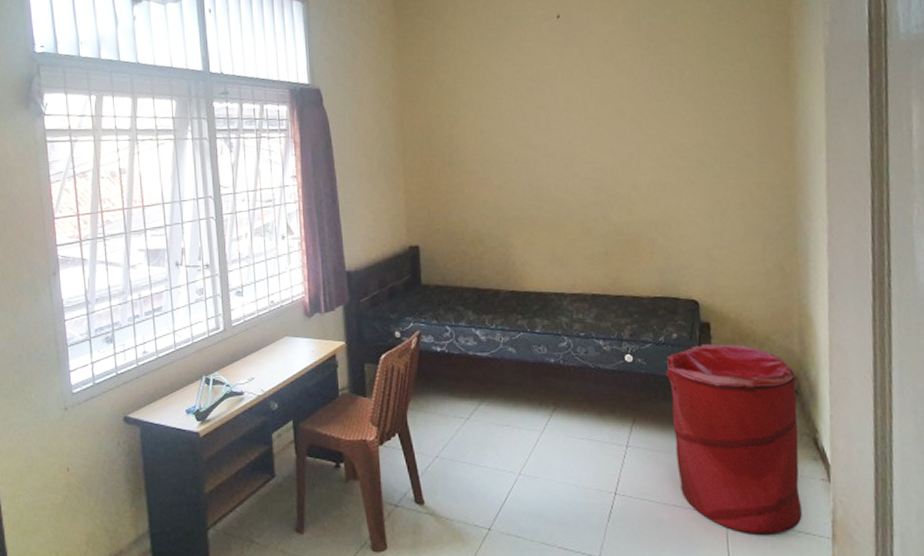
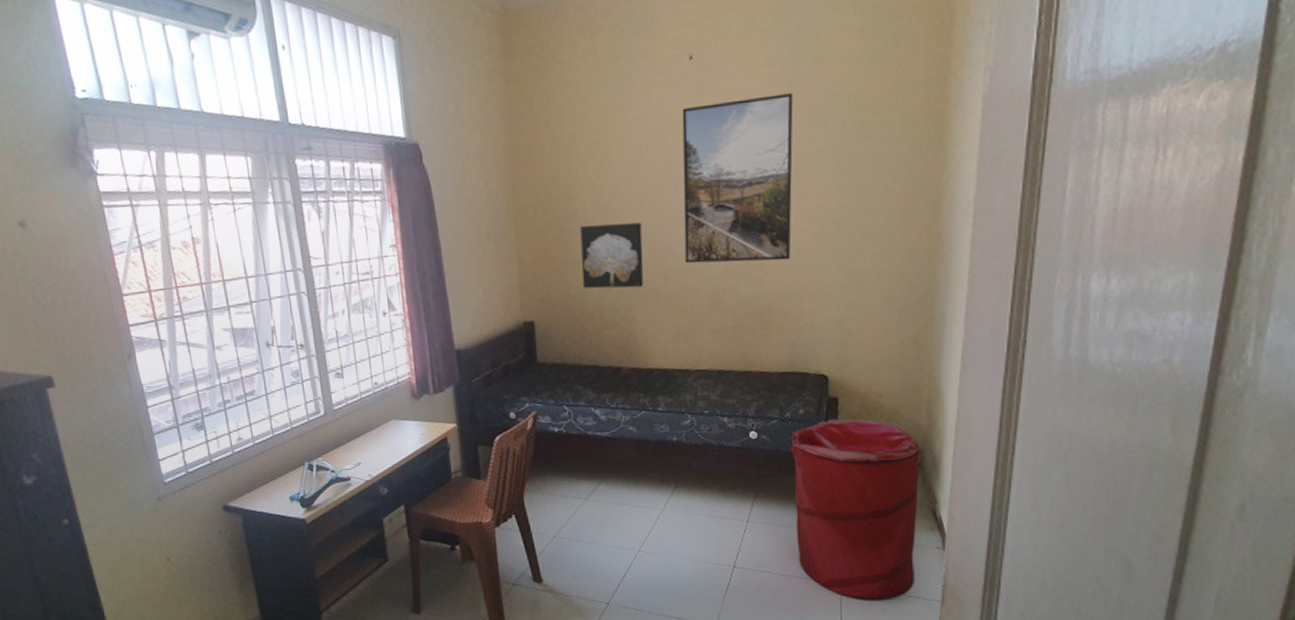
wall art: none [461,157,520,217] -> present [580,222,644,289]
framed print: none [551,46,656,195] -> present [682,93,793,264]

